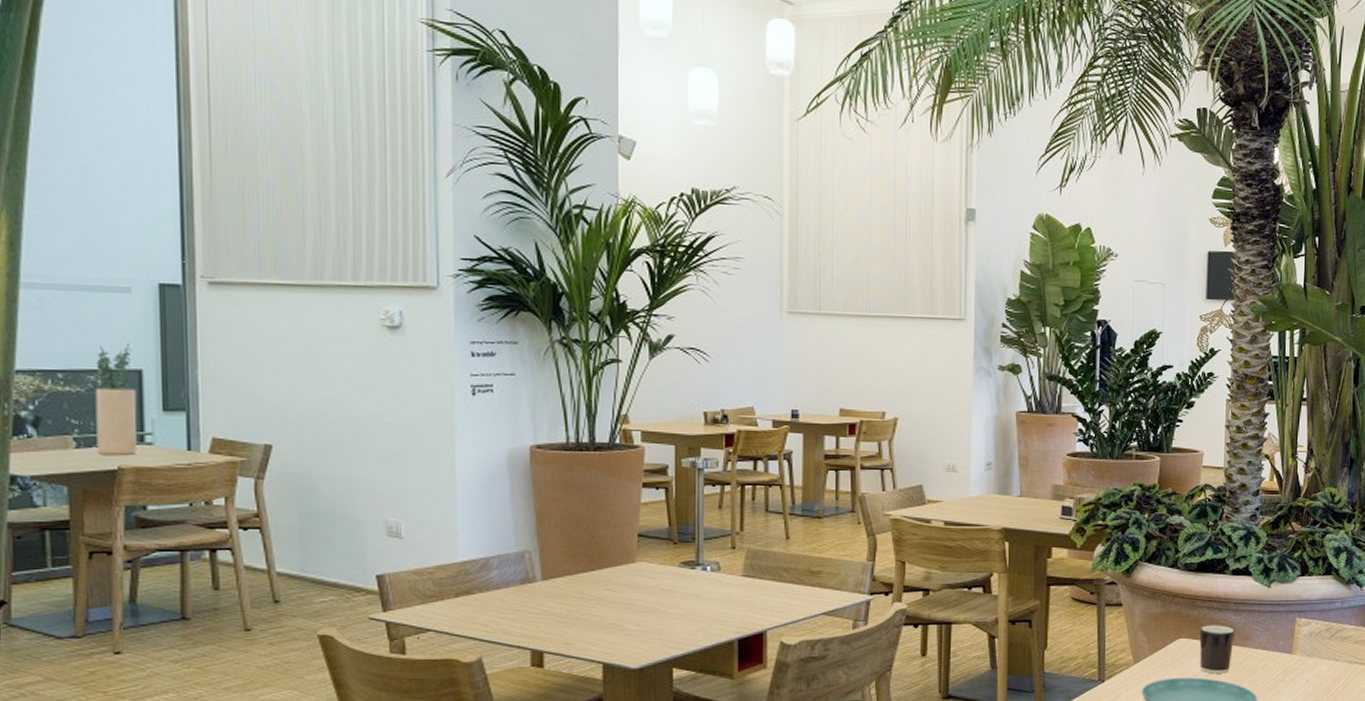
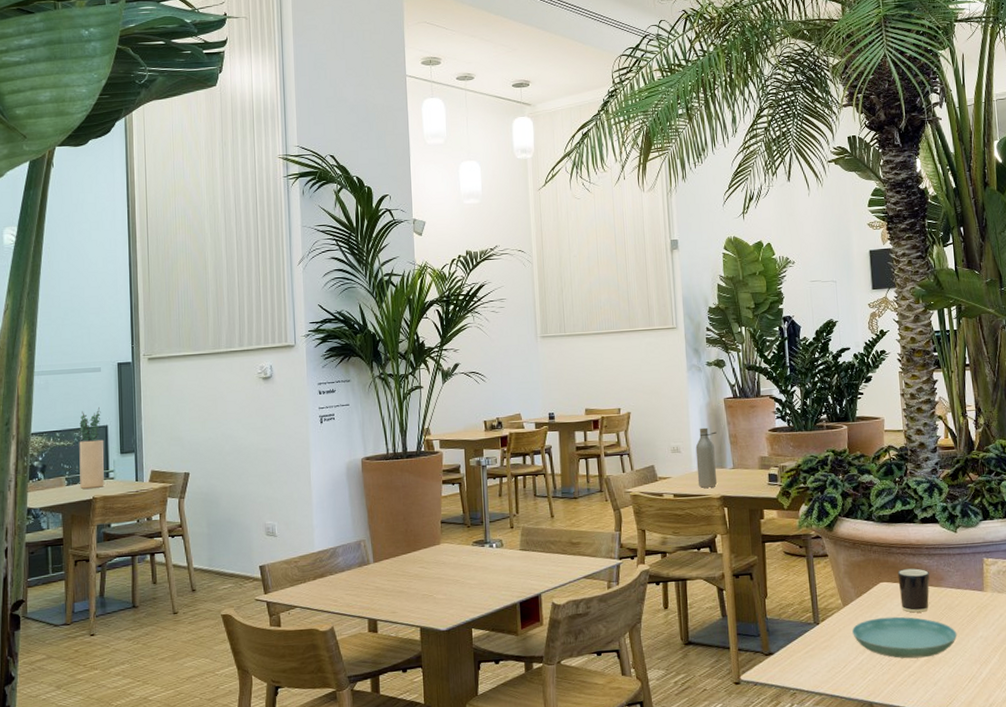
water bottle: none [975,444,1004,518] -> present [695,427,718,489]

